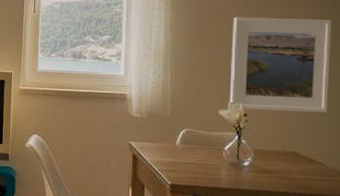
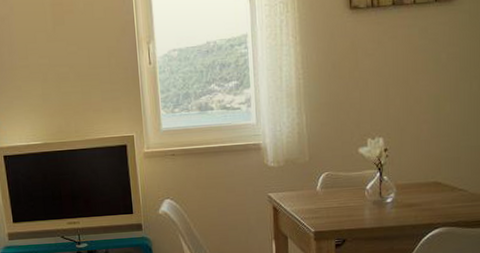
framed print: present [229,17,331,113] -> none [367,36,471,144]

